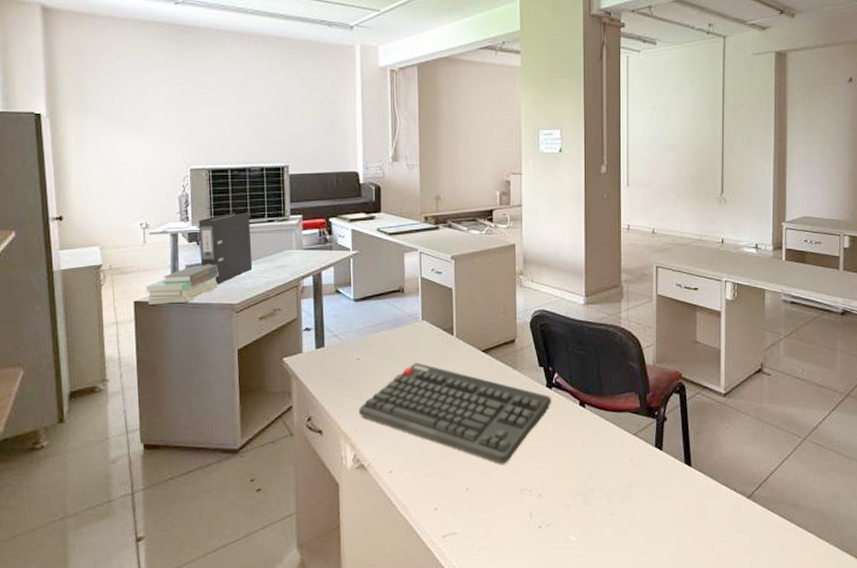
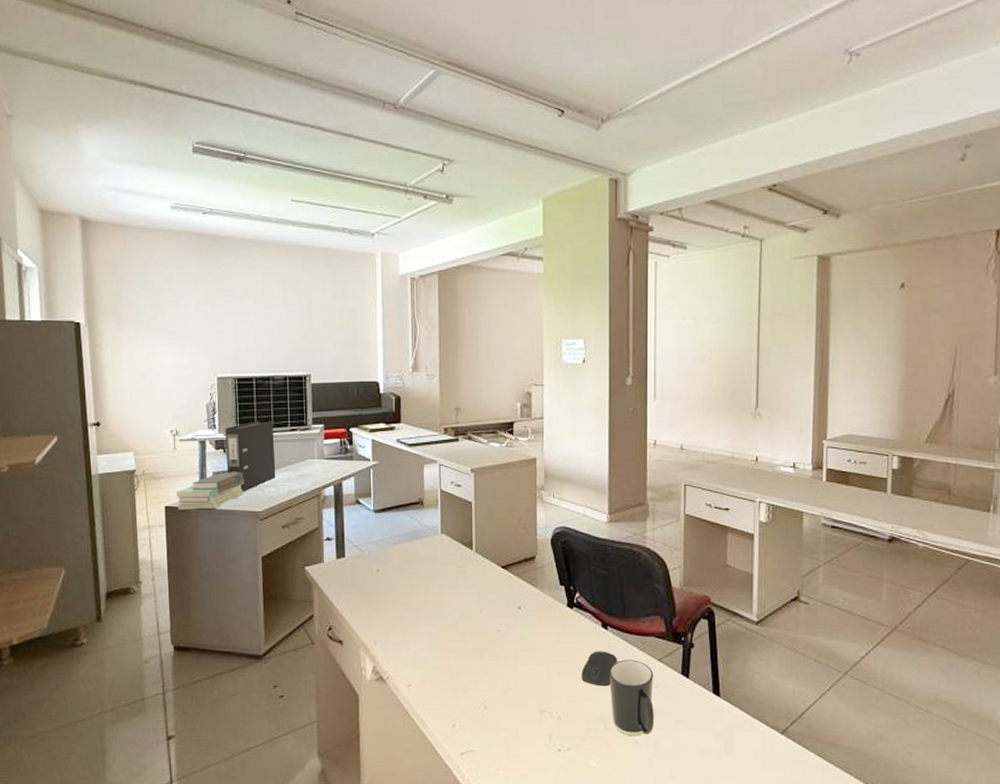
computer keyboard: present [358,362,551,465] -> none [377,576,572,684]
computer mouse: none [560,428,595,463] -> present [581,651,618,687]
mug: none [586,435,631,509] -> present [608,659,655,736]

